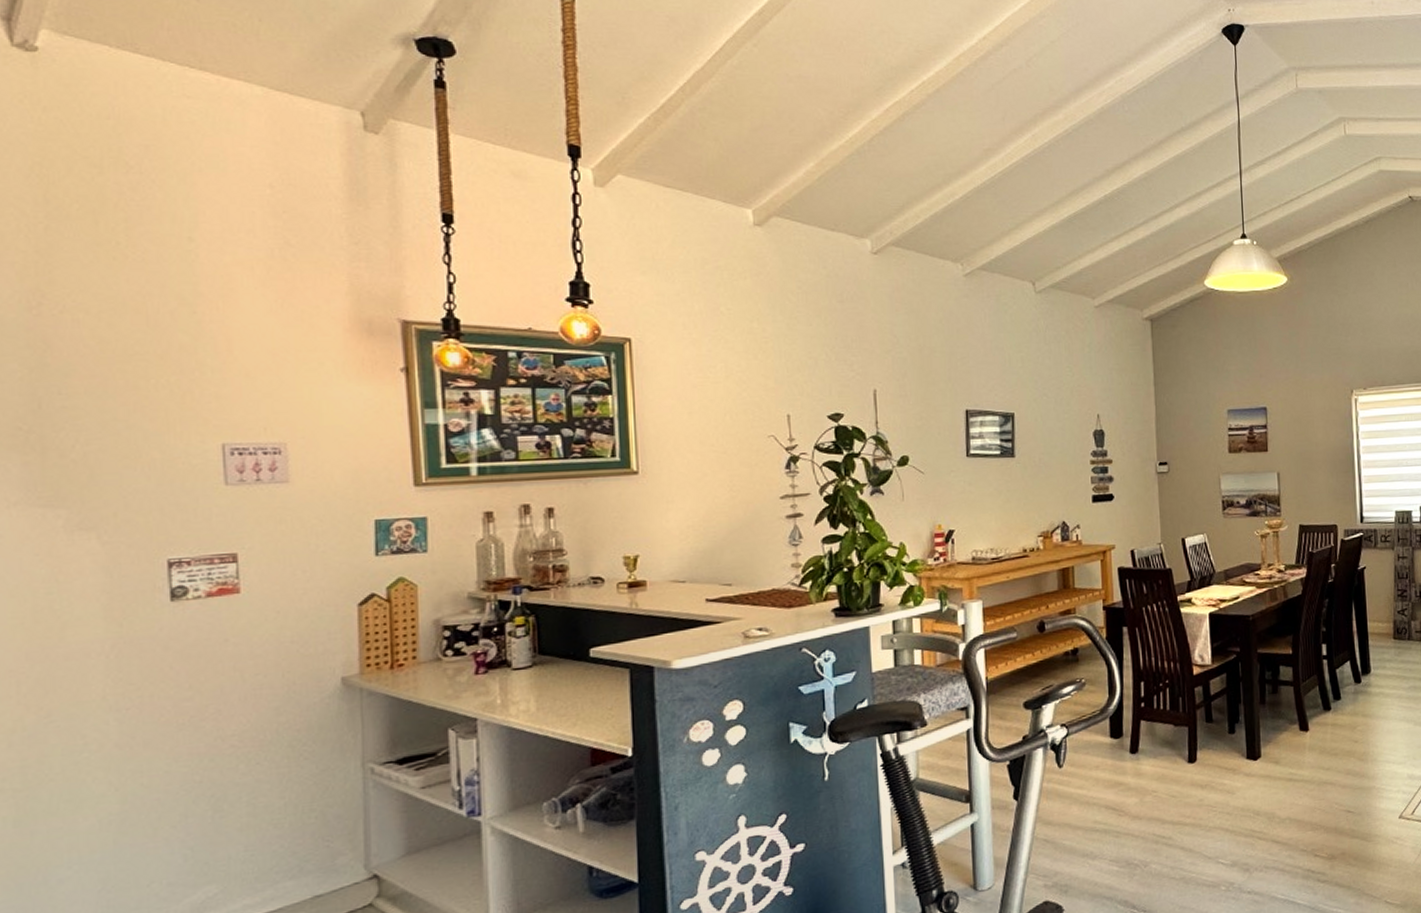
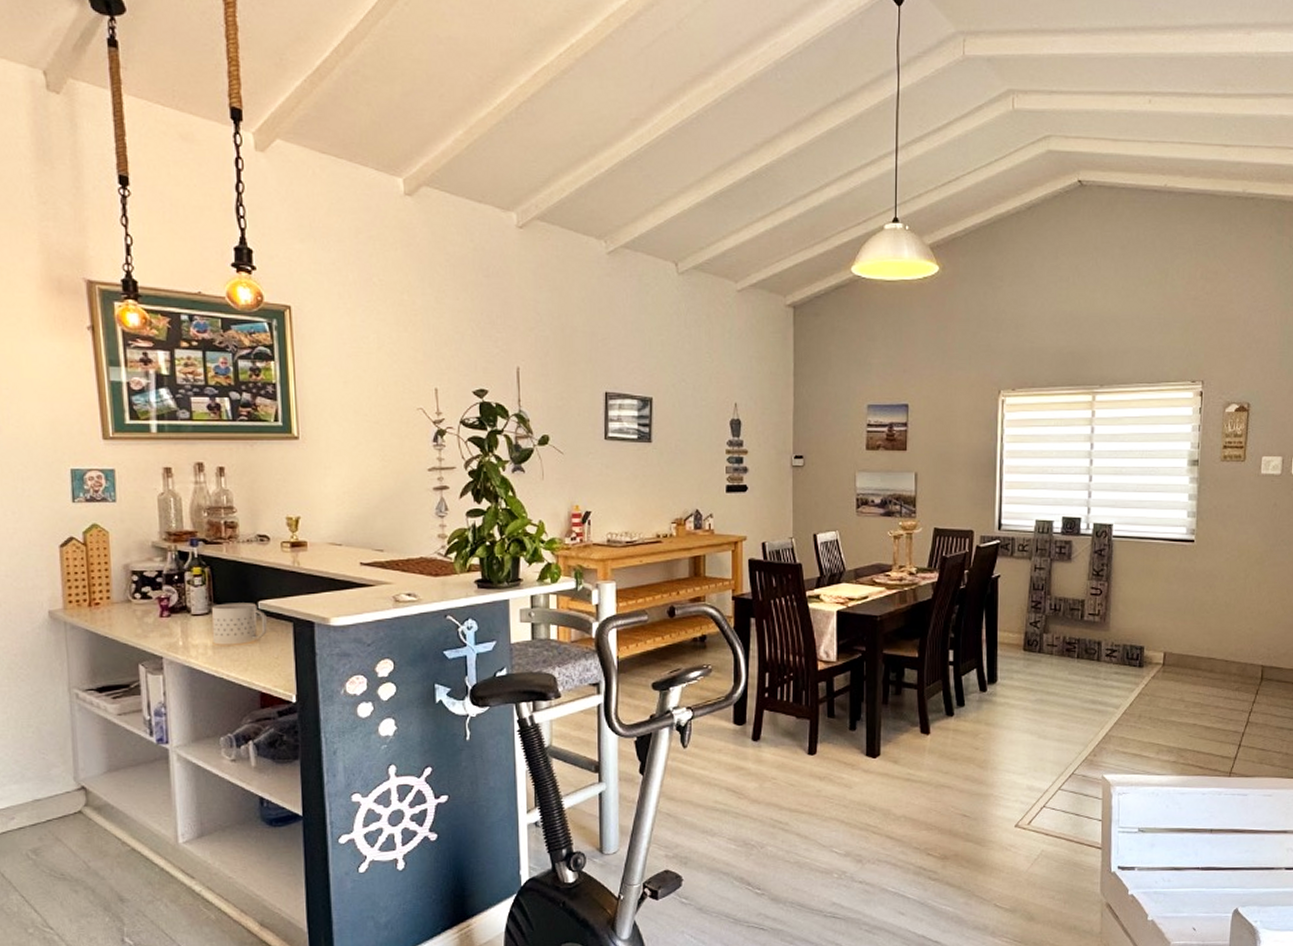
mug: none [535,650,600,701] -> present [211,603,267,645]

